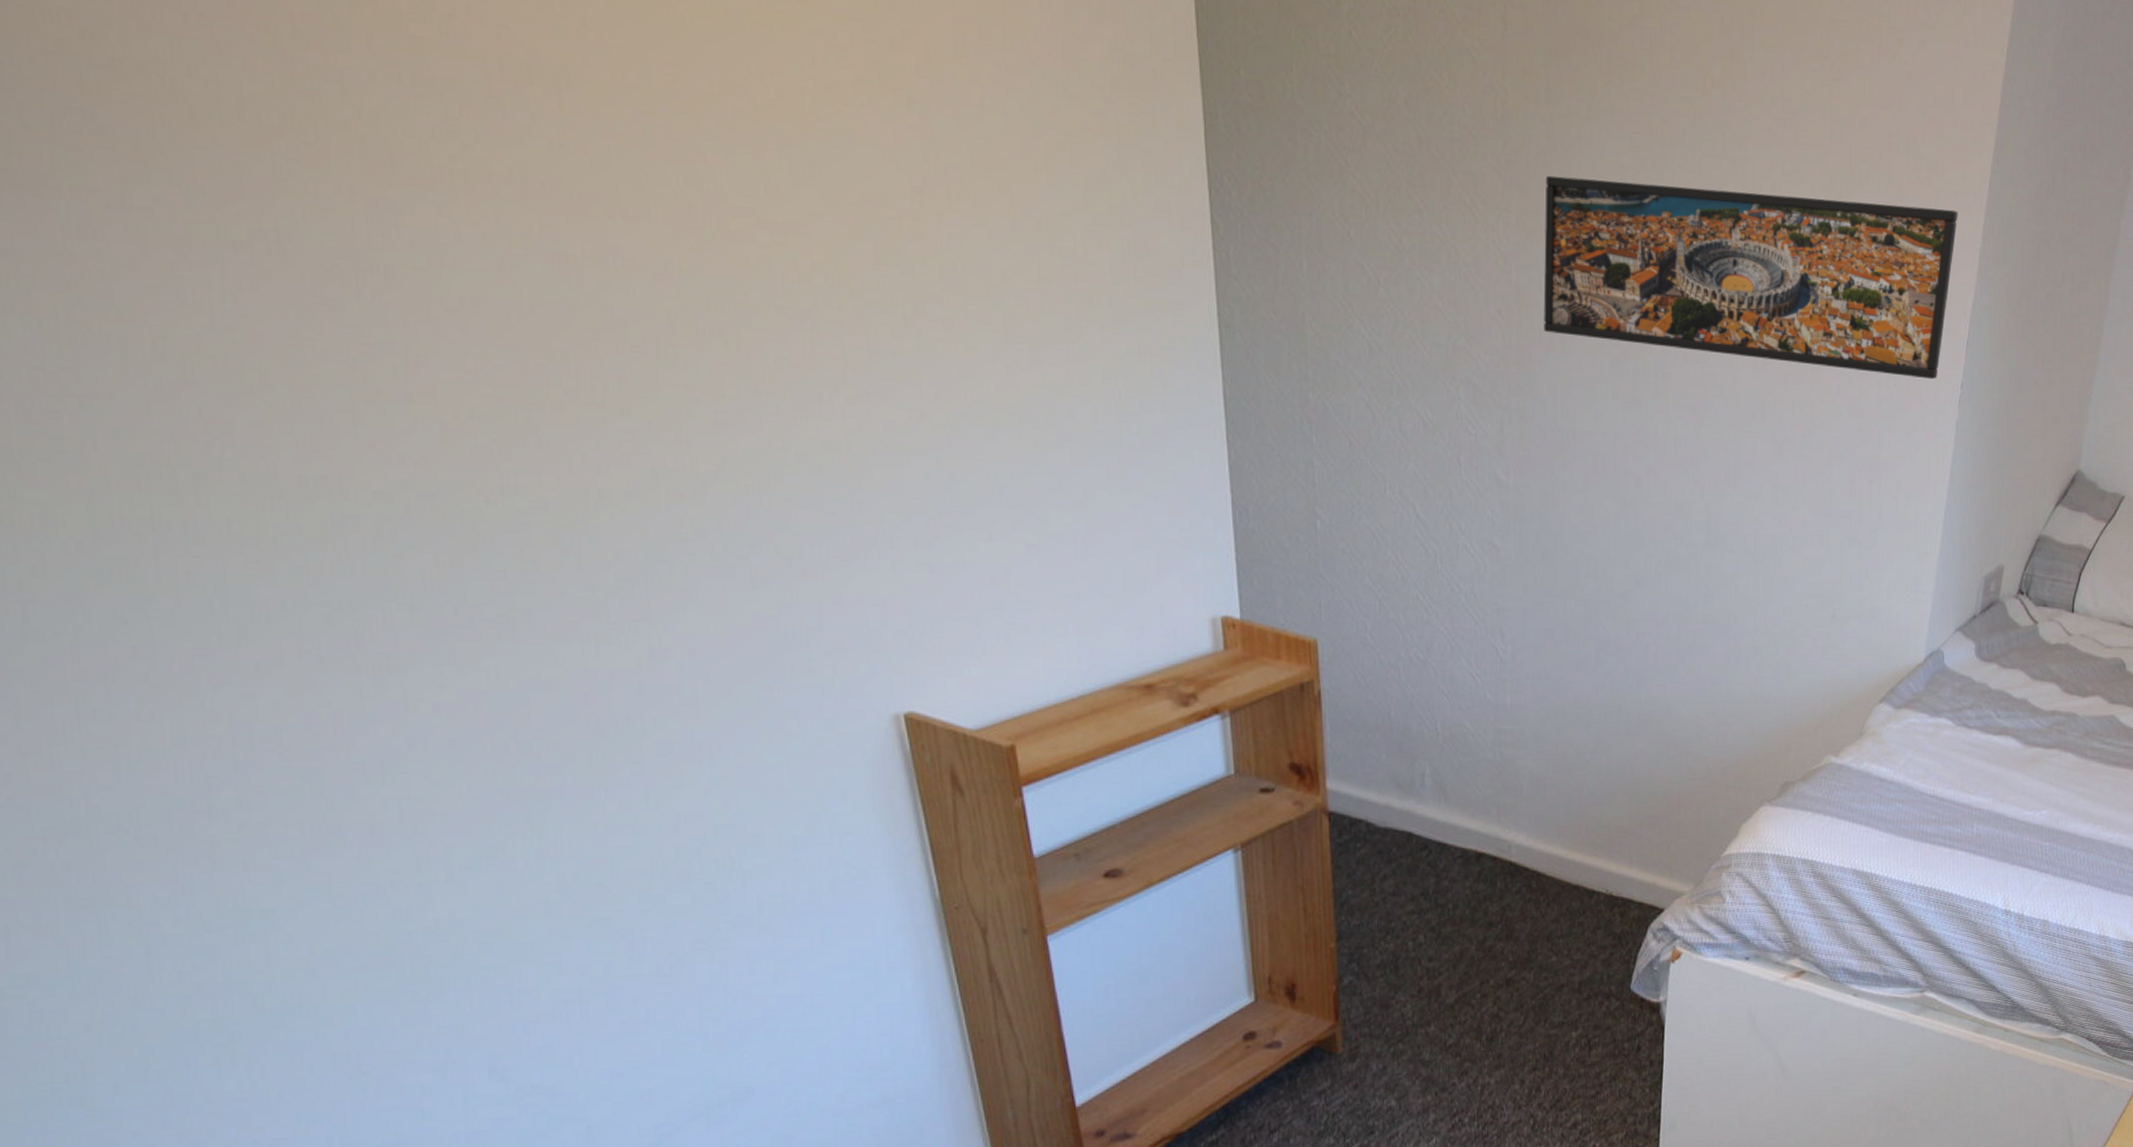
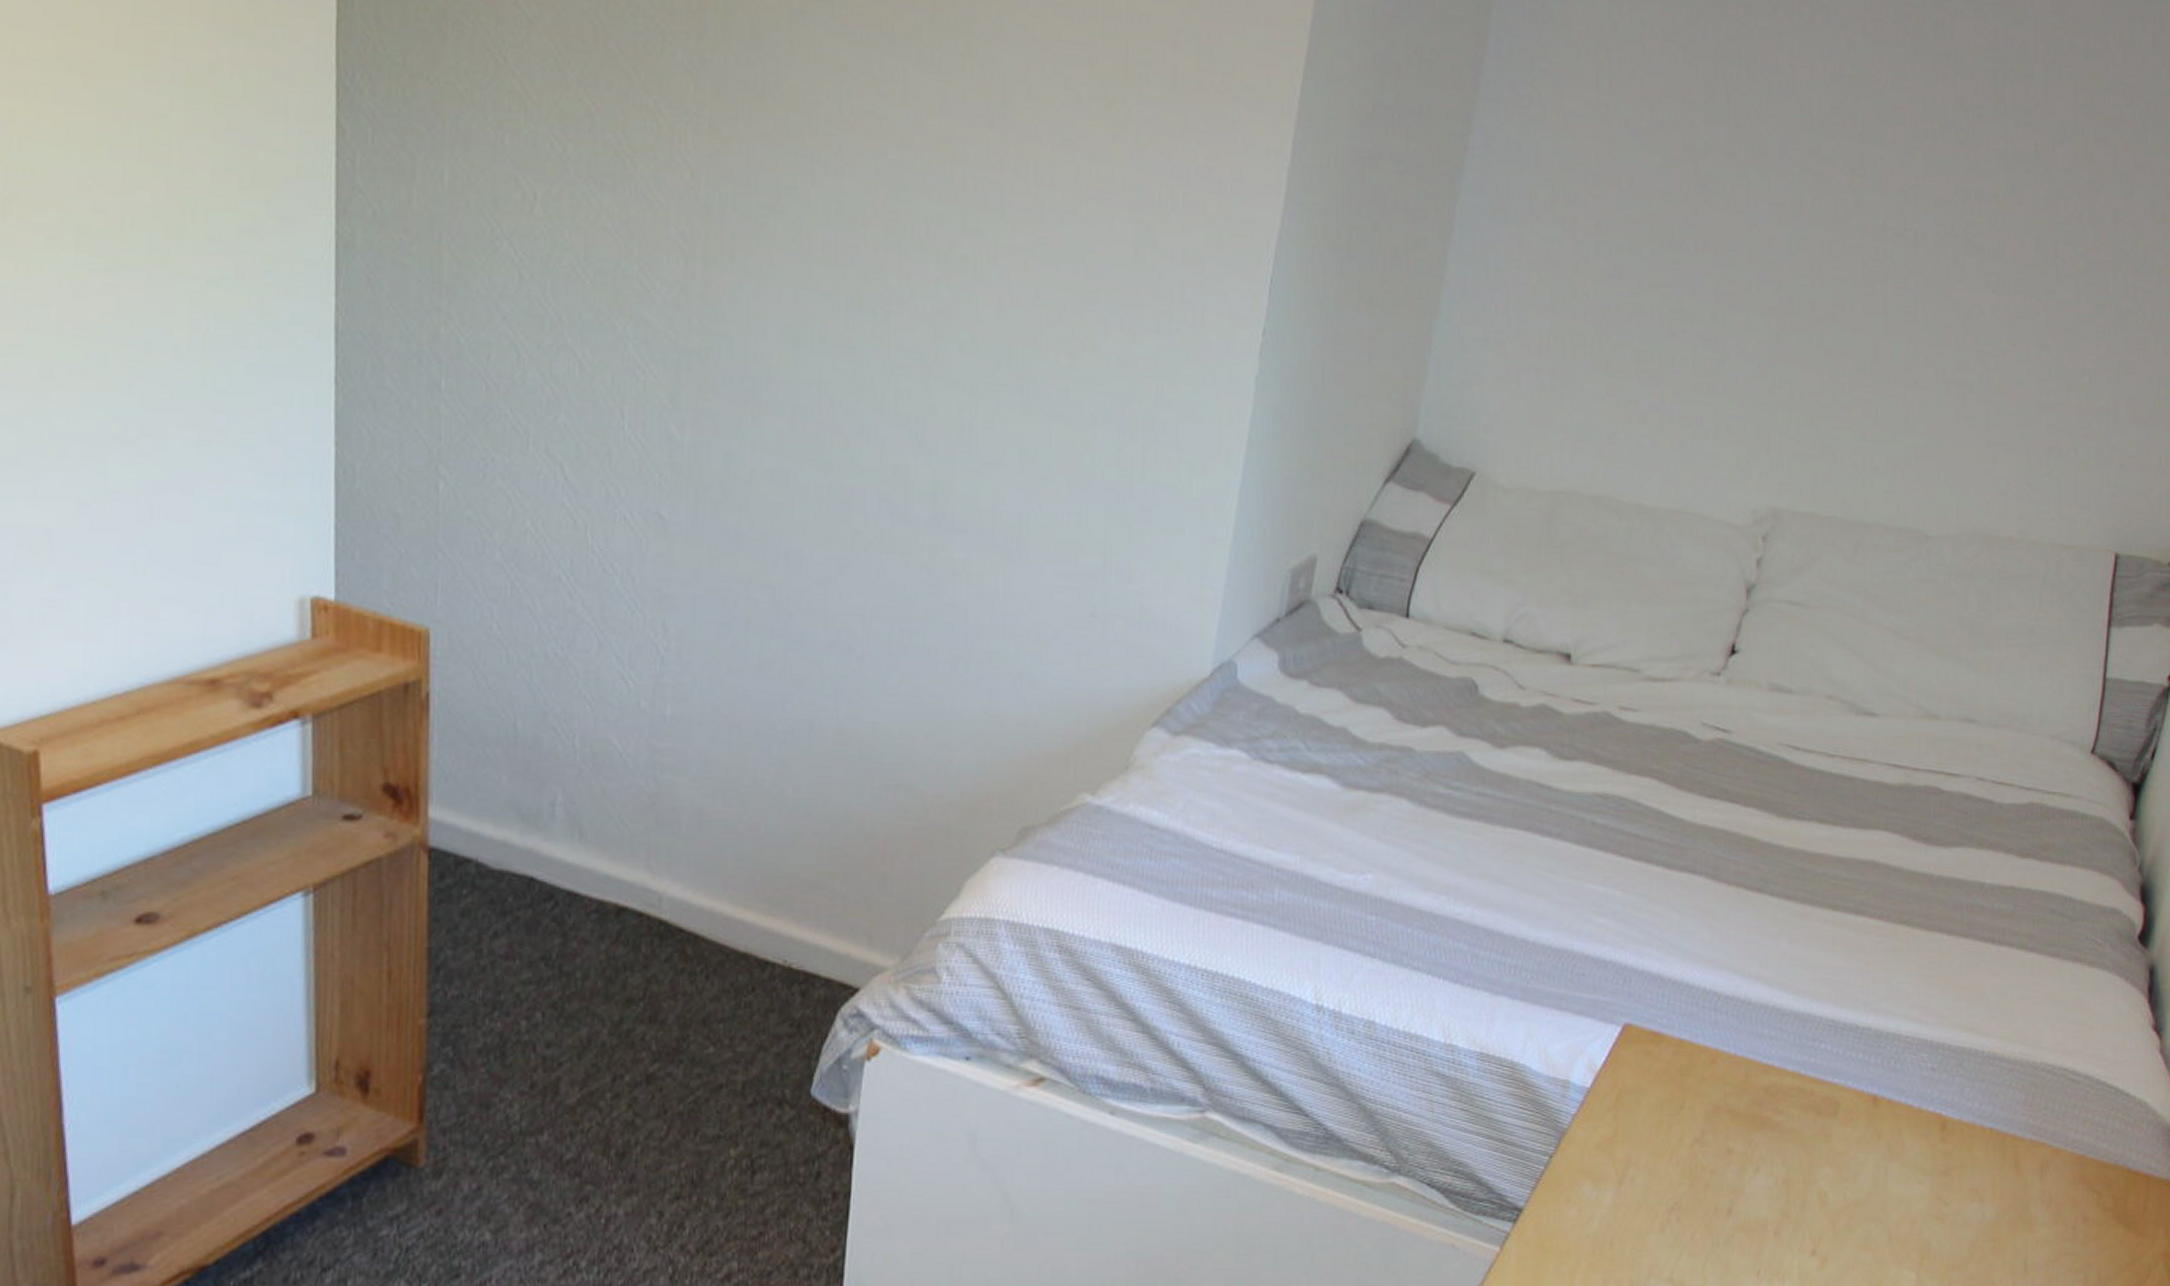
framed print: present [1543,175,1958,380] -> none [737,75,1261,324]

